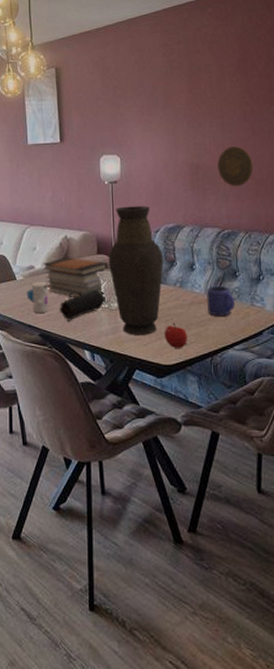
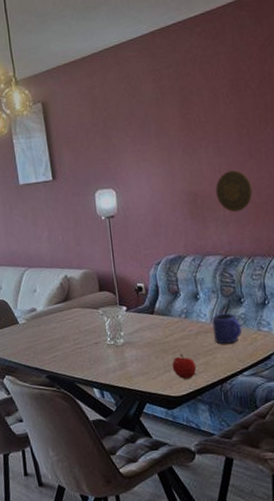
toy: present [26,281,49,314] -> none [30,323,54,356]
book stack: present [42,257,110,297] -> none [43,296,113,337]
pencil case: present [59,289,107,321] -> none [64,327,112,361]
vase: present [108,206,163,335] -> none [110,238,167,370]

